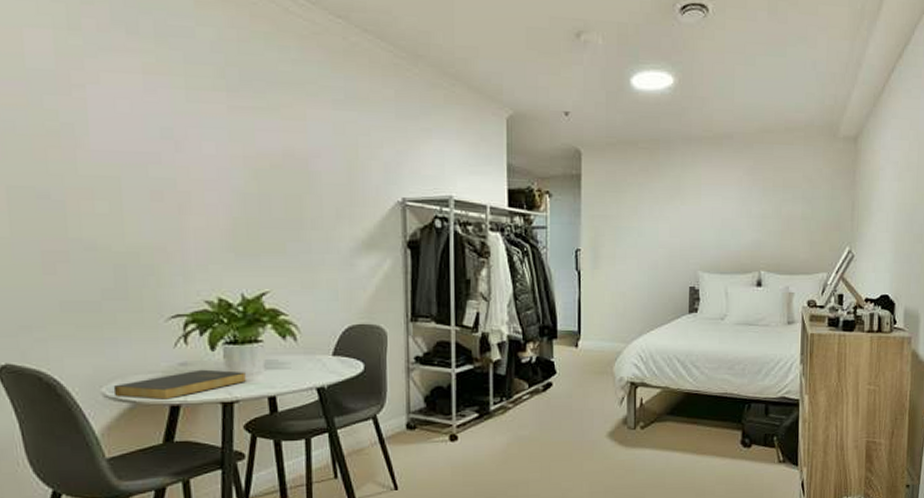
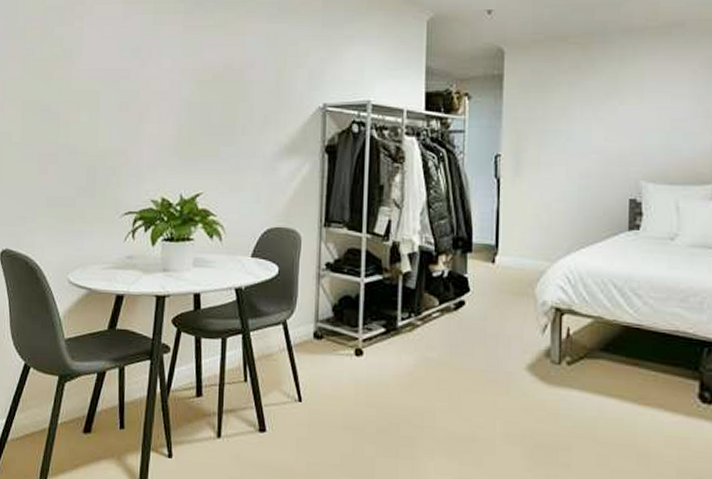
book: present [113,369,246,400] -> none [76,263,177,289]

